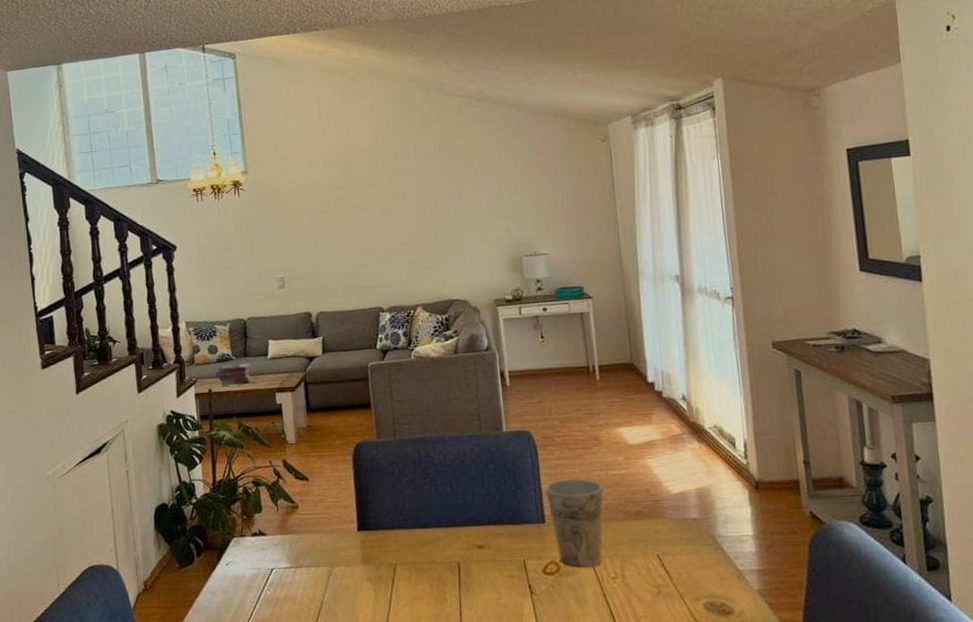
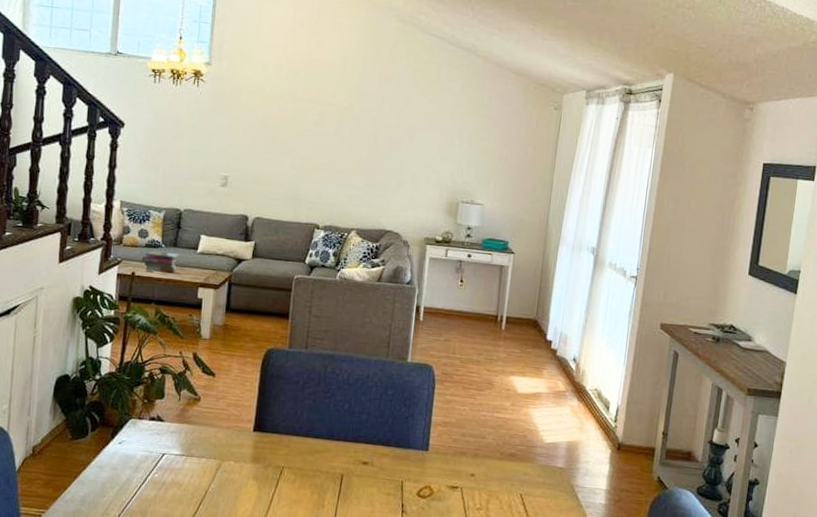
cup: present [545,478,604,568] -> none [434,414,486,496]

